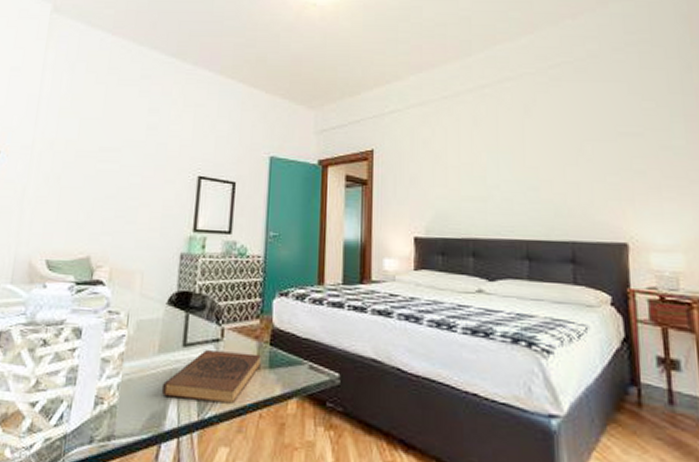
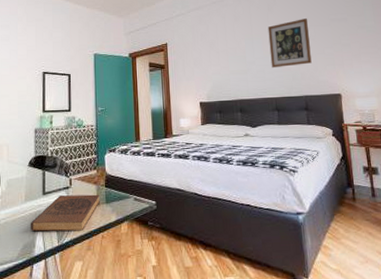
wall art: none [521,129,585,198] -> present [267,18,312,69]

